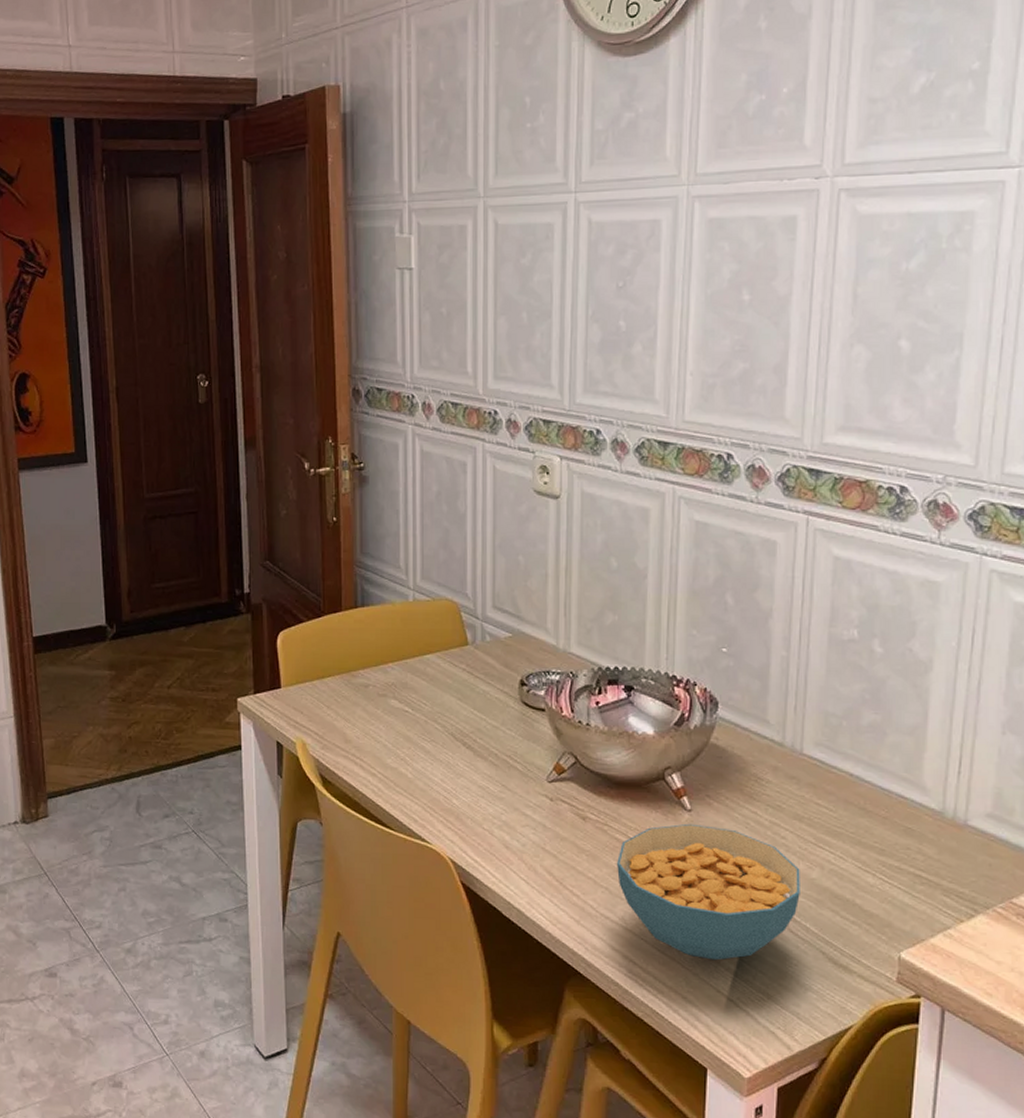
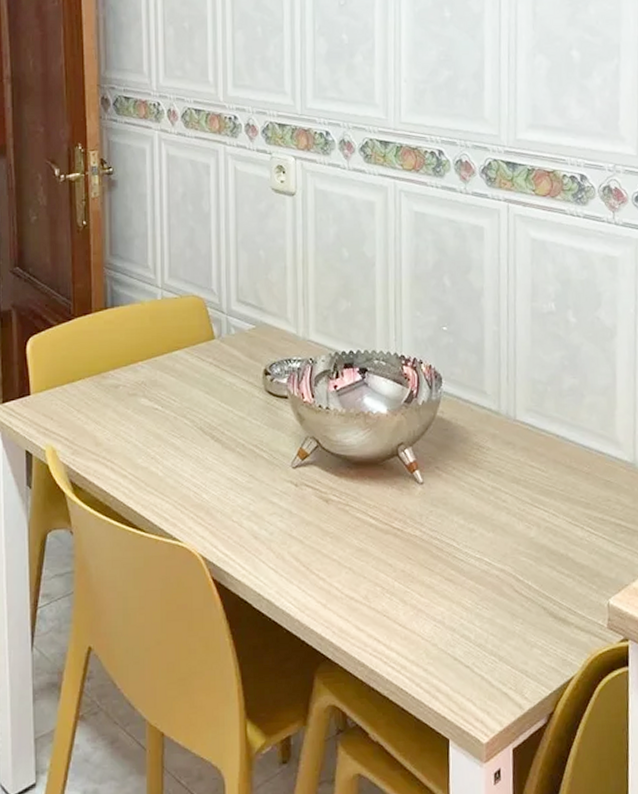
cereal bowl: present [617,823,800,961] -> none [359,496,522,629]

